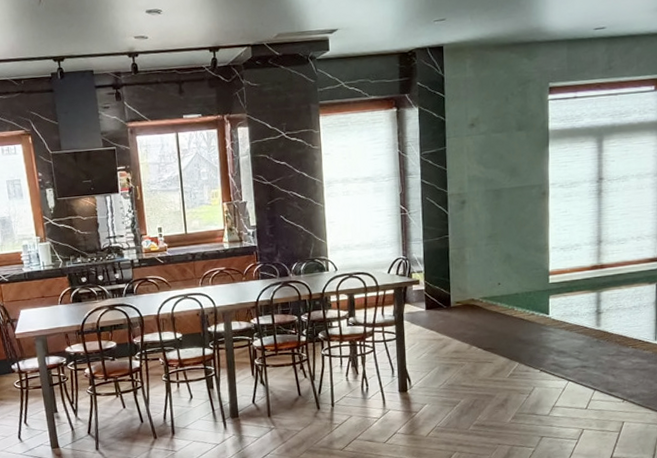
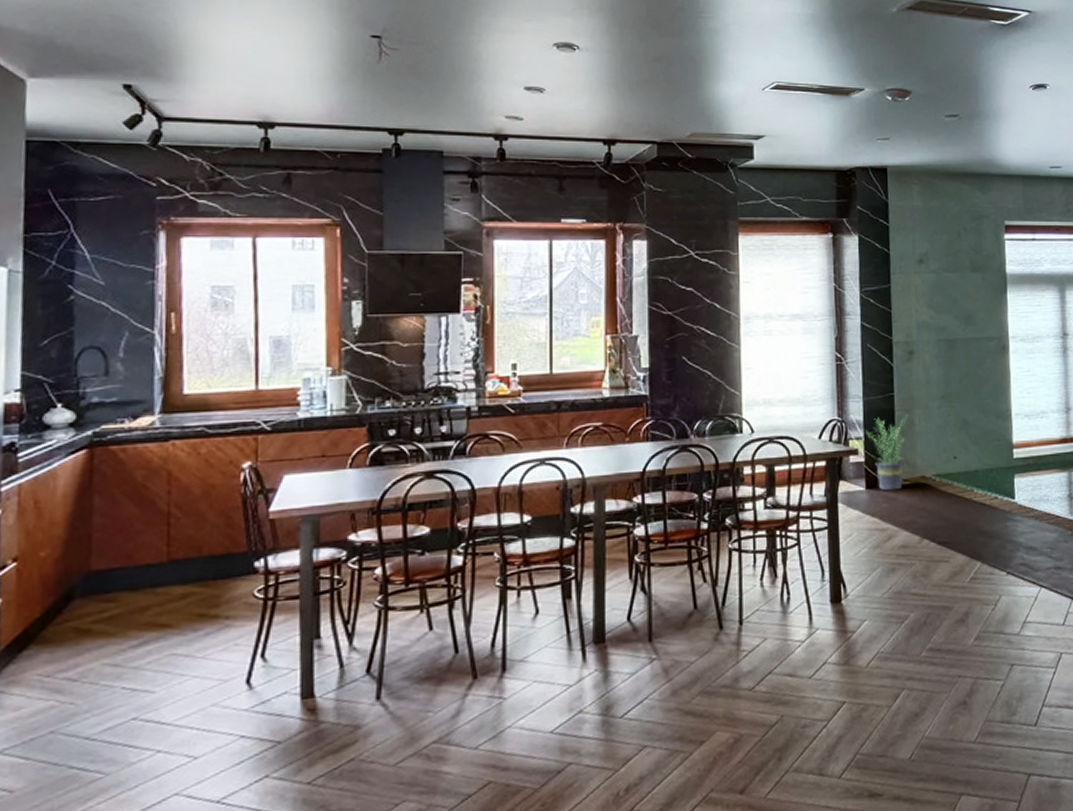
potted plant: none [425,251,462,311] -> present [866,414,910,491]

